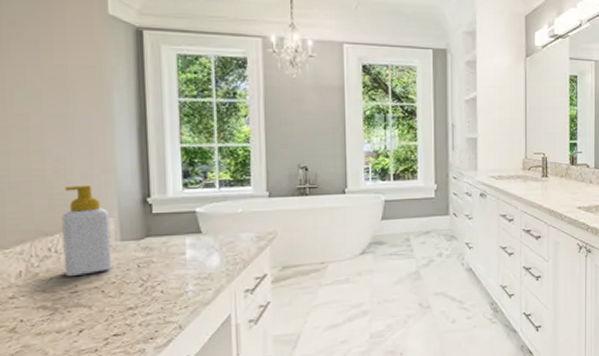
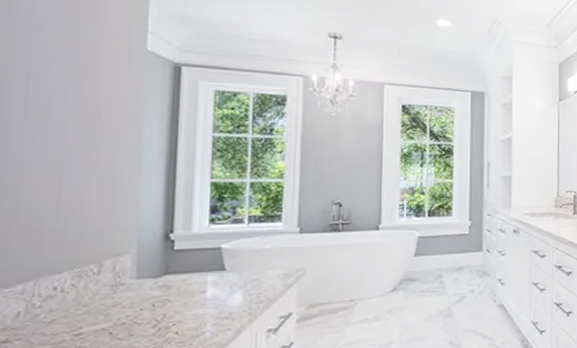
soap bottle: present [62,185,112,277] -> none [69,220,127,318]

